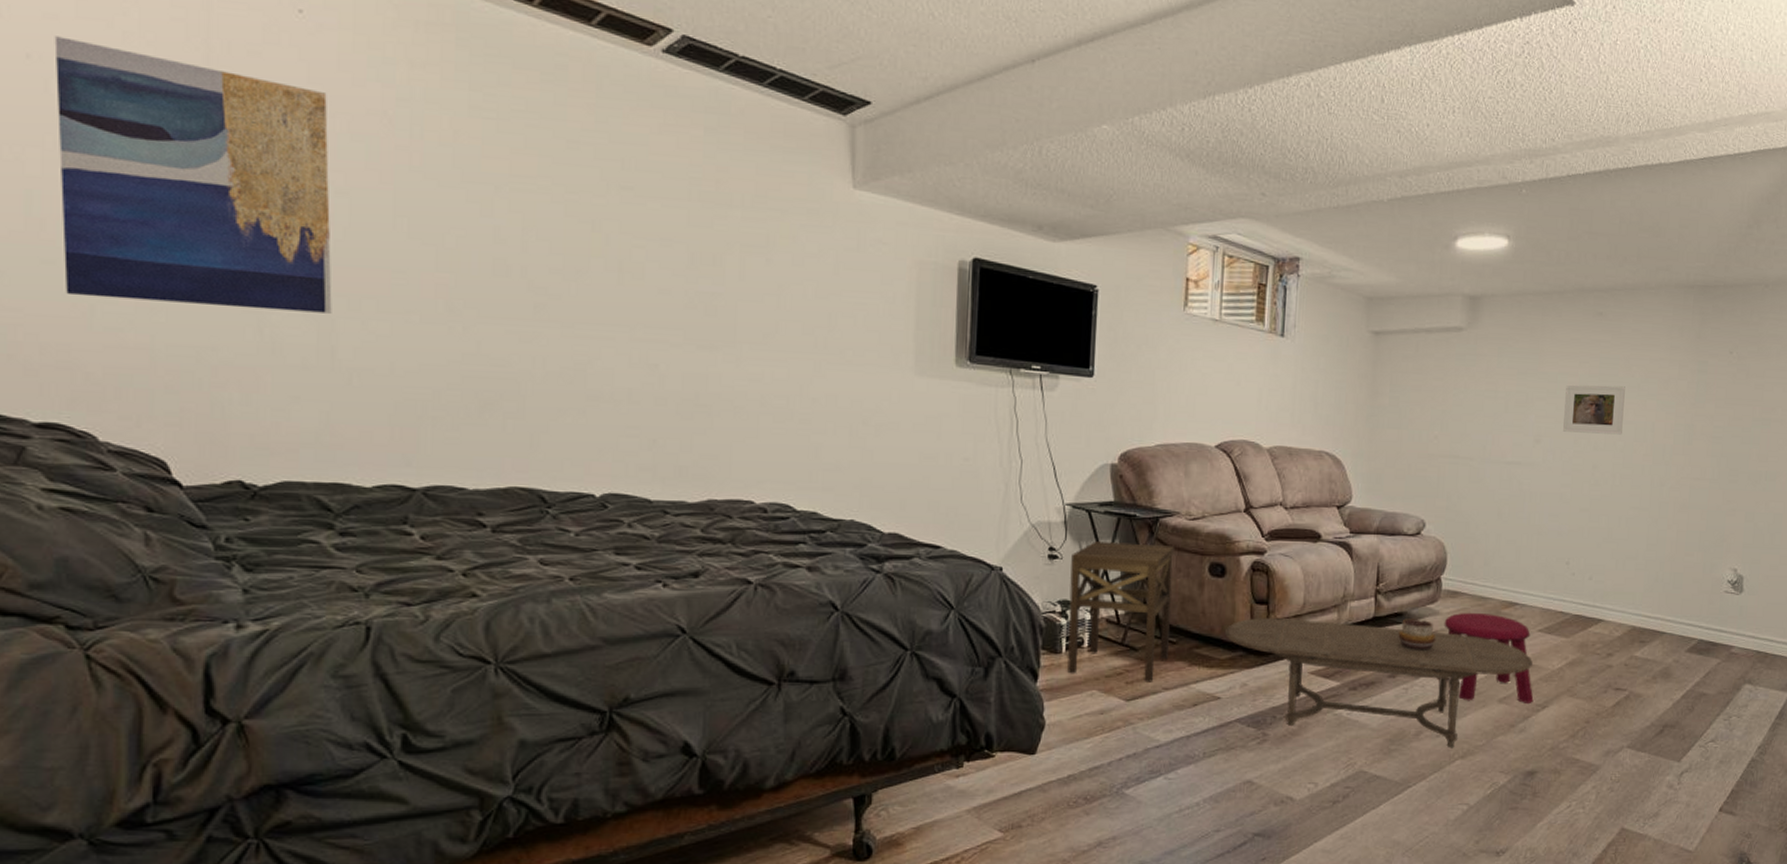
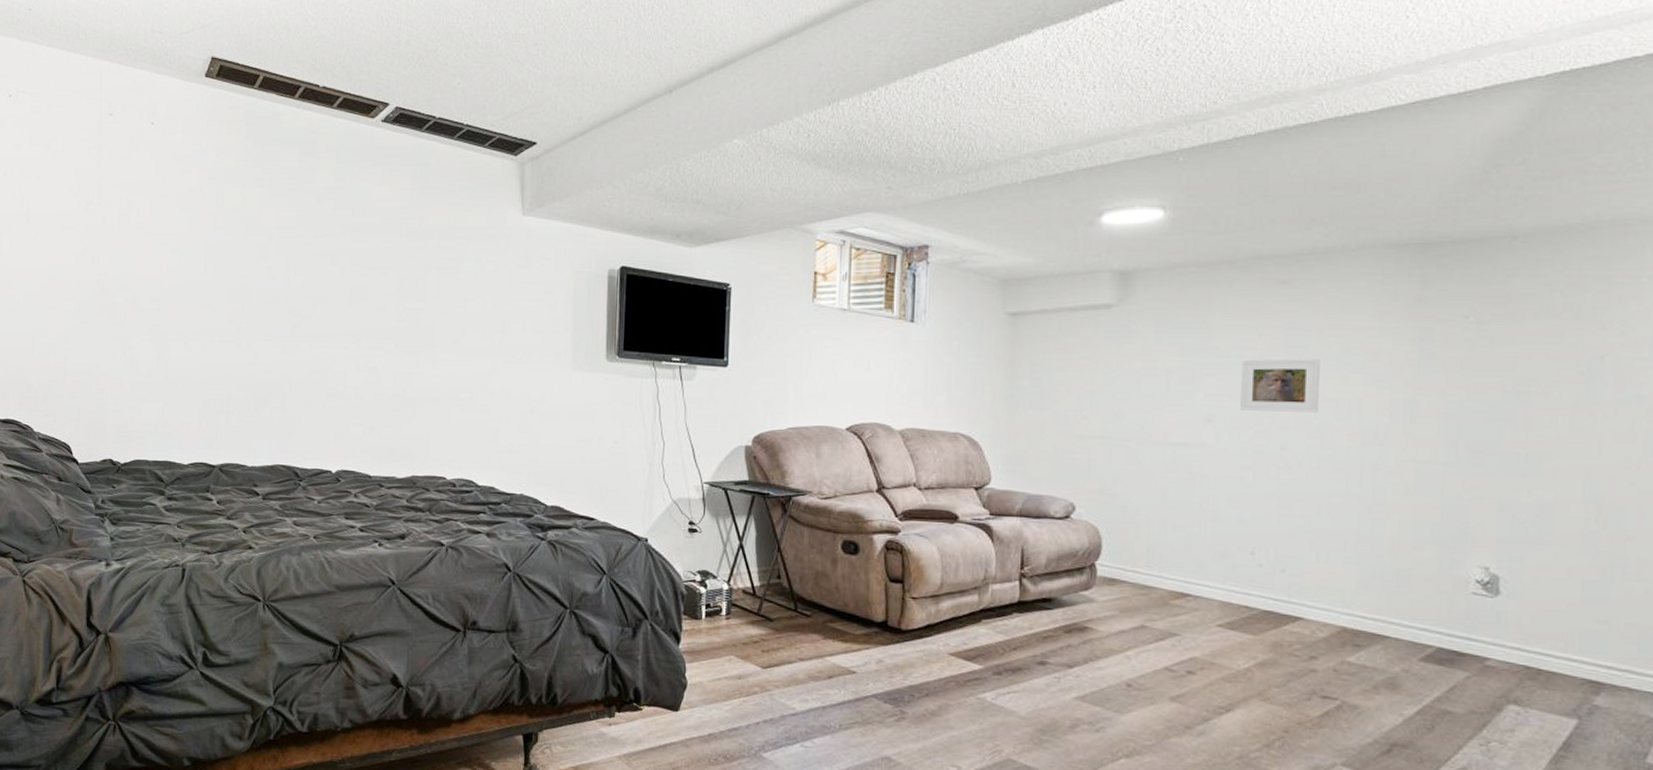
wall art: present [54,36,332,314] -> none [18,159,167,337]
side table: present [1067,540,1175,682] -> none [707,516,808,652]
coffee table: present [1224,618,1533,748] -> none [858,596,1211,746]
decorative bowl: present [1398,619,1436,650] -> none [1047,605,1092,639]
stool: present [1444,612,1534,705] -> none [1100,601,1215,706]

